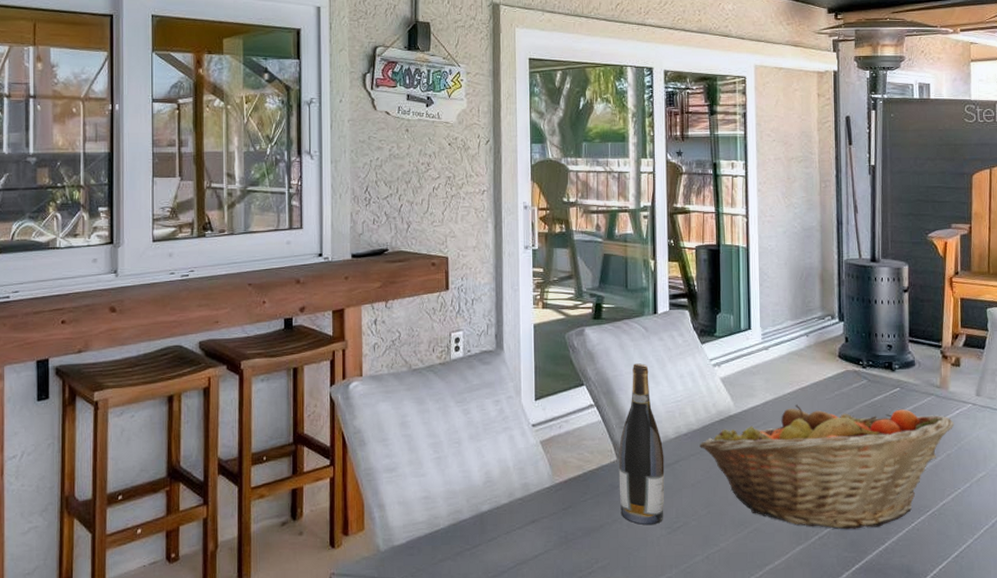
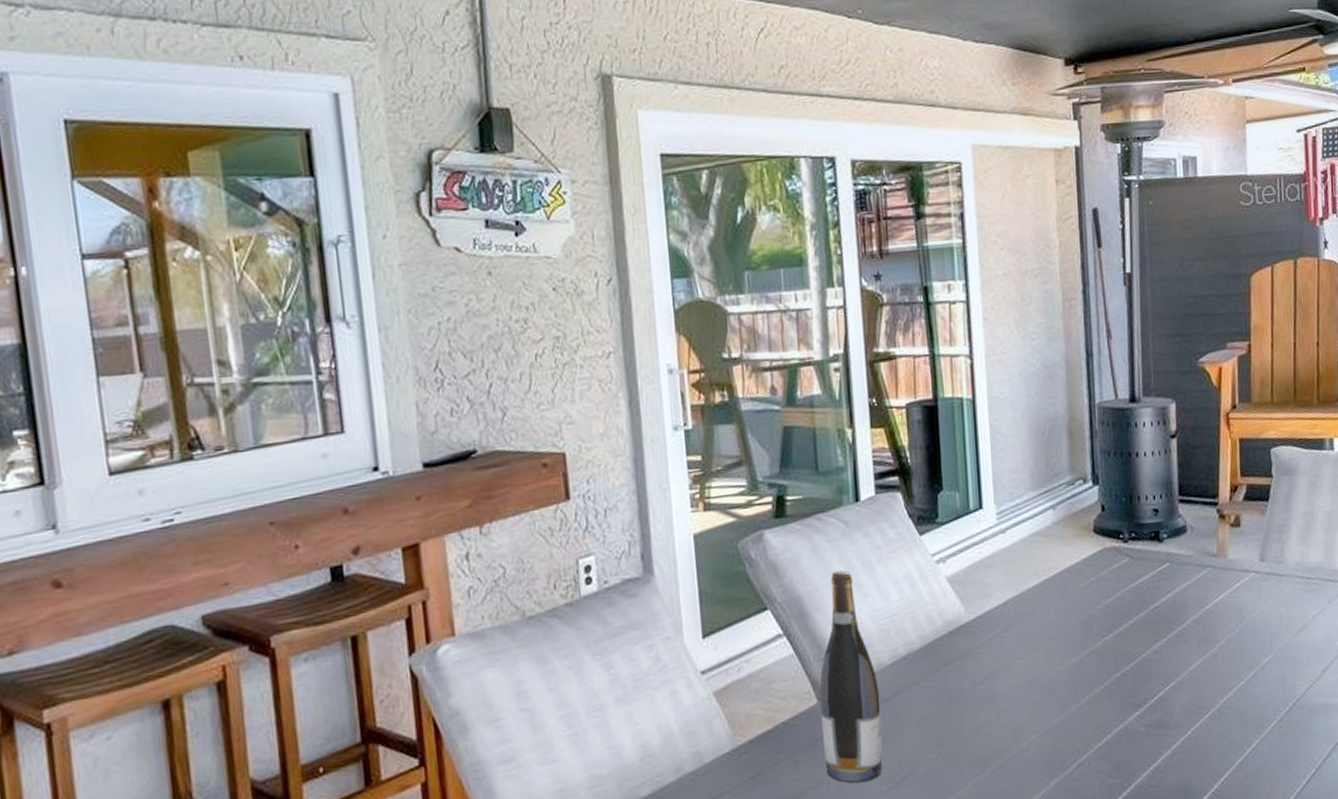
fruit basket: present [700,404,954,530] -> none [924,589,1235,754]

